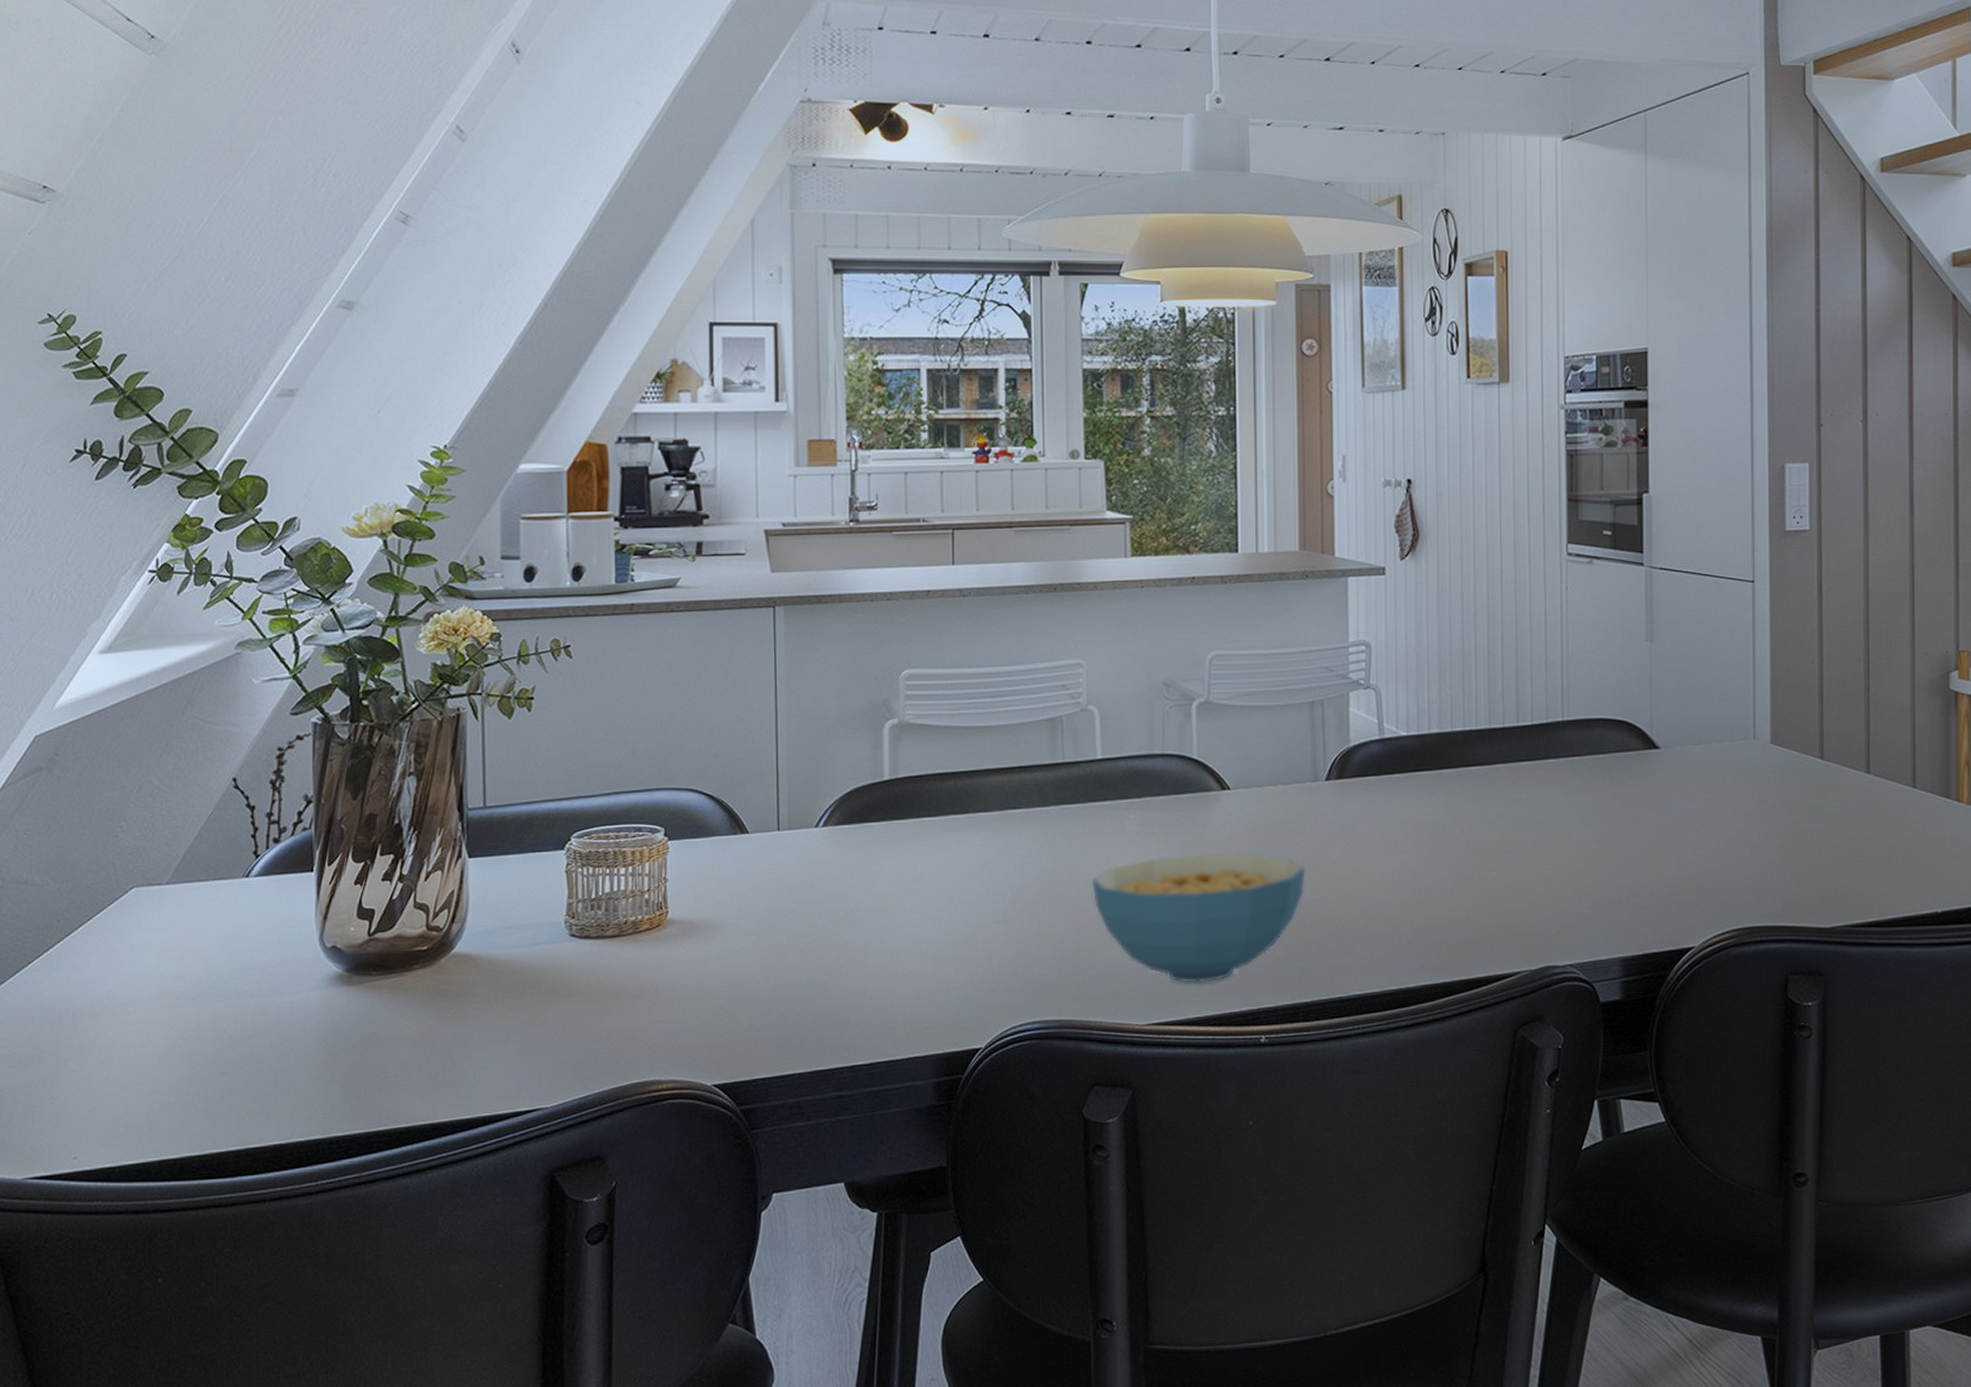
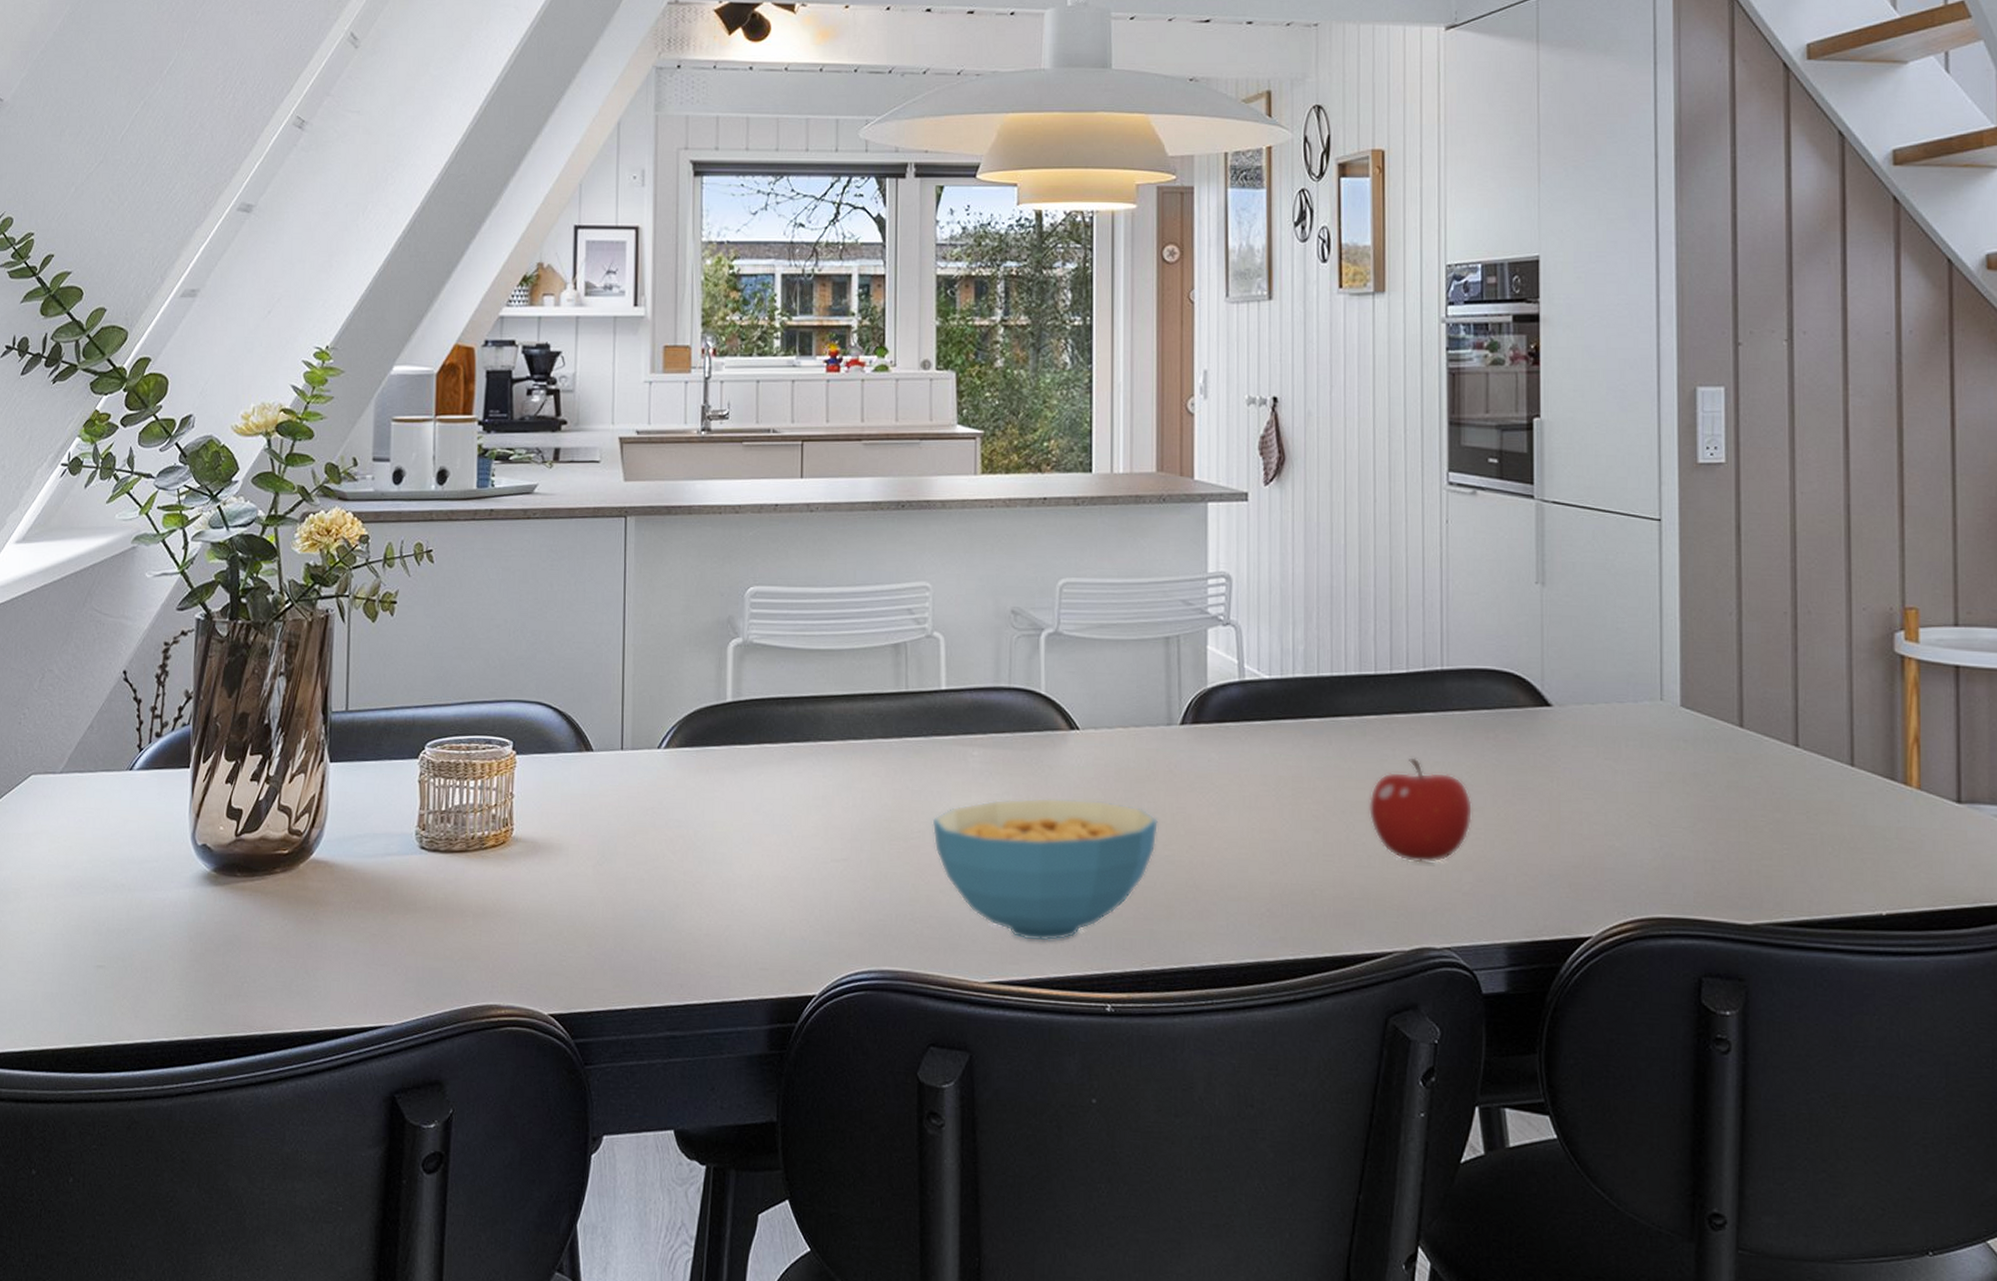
fruit: none [1498,800,1591,892] -> present [1368,757,1473,864]

